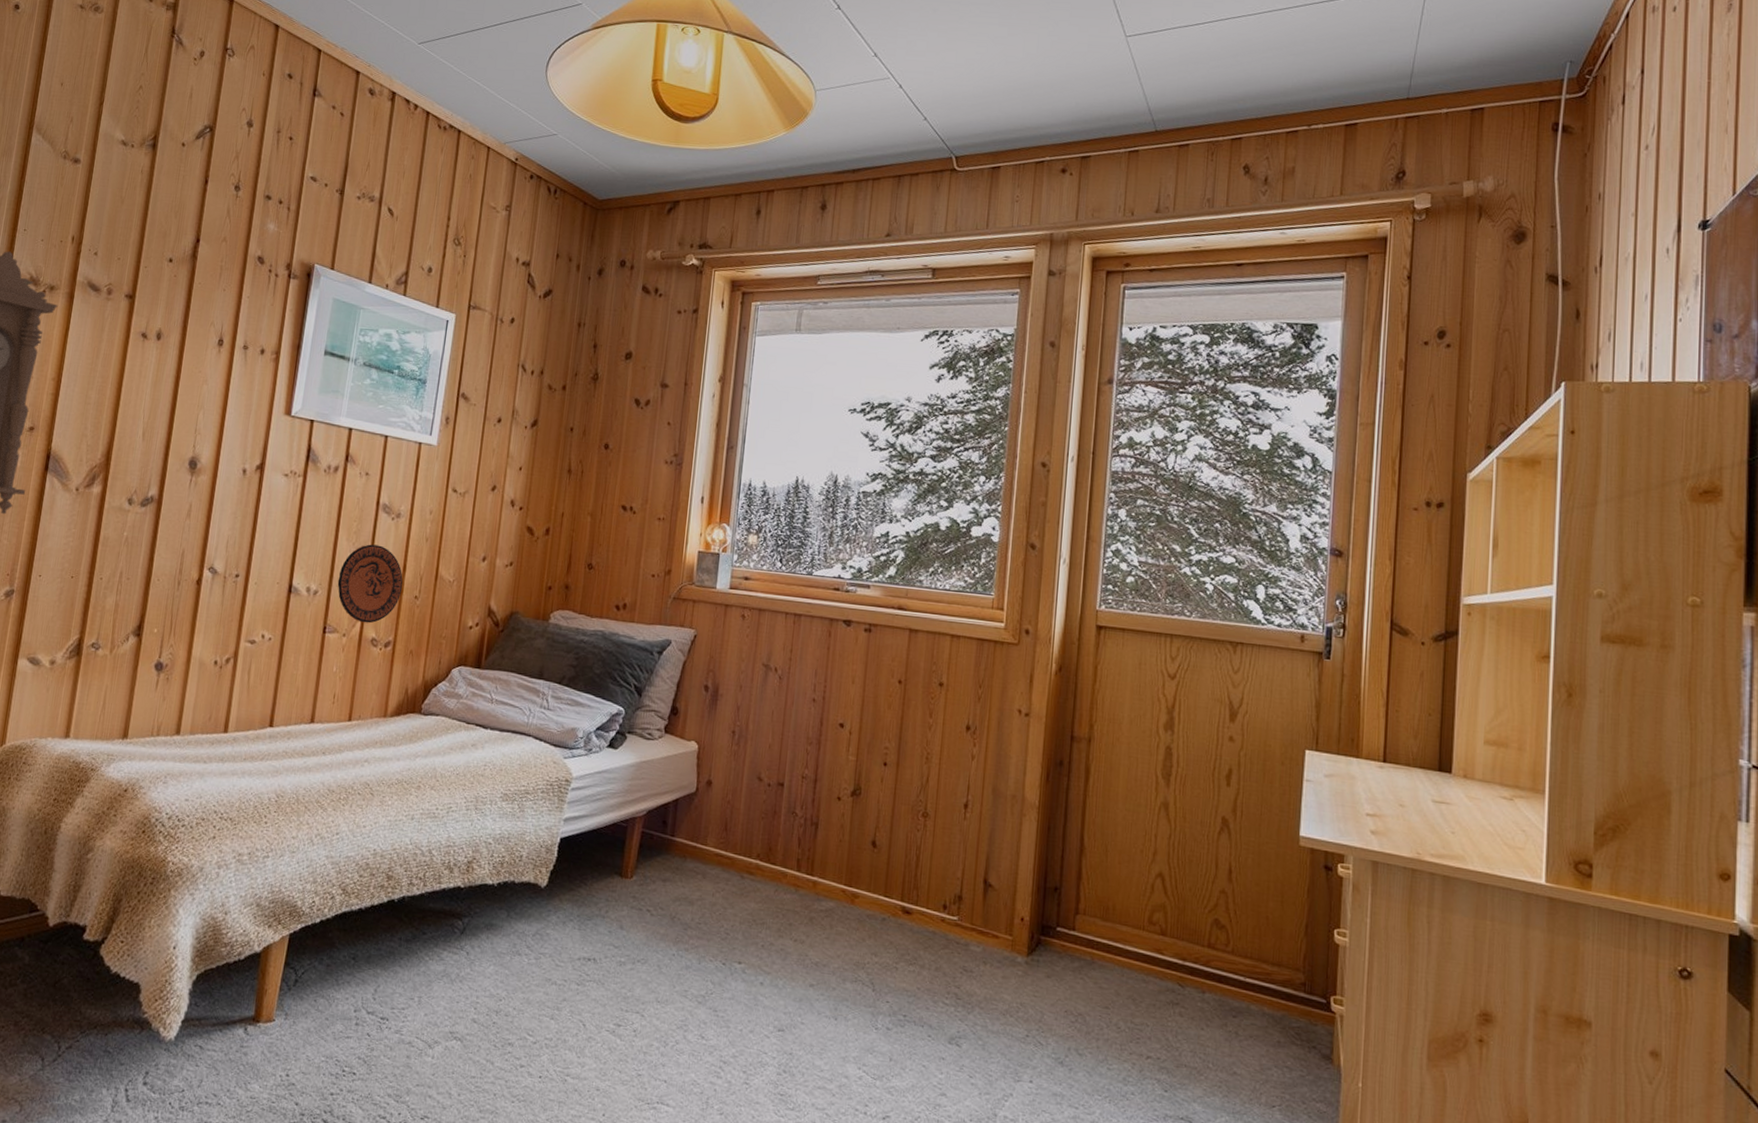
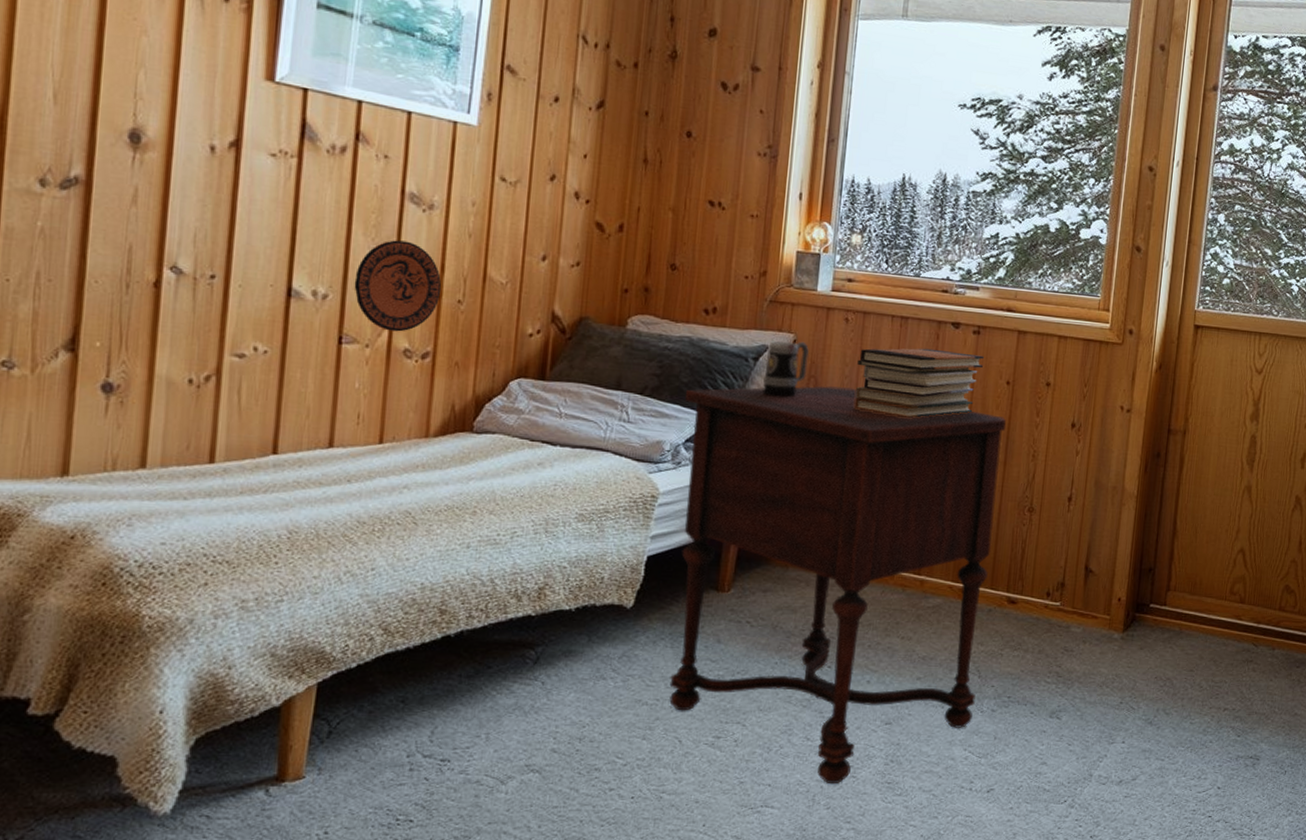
side table: none [576,679,898,1089] -> present [669,386,1006,785]
mug: none [665,636,708,691] -> present [763,341,809,398]
book stack: none [750,644,876,715] -> present [854,348,985,419]

